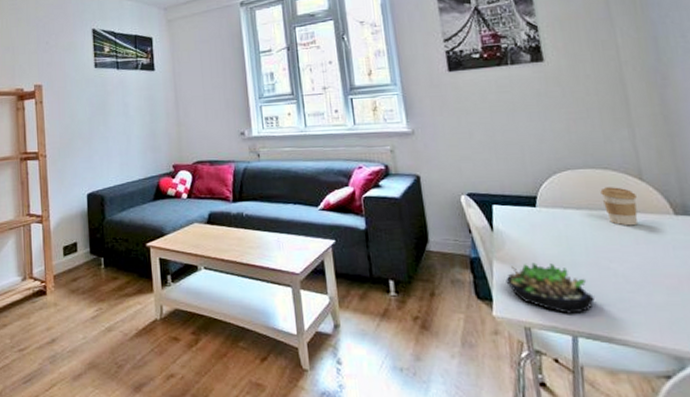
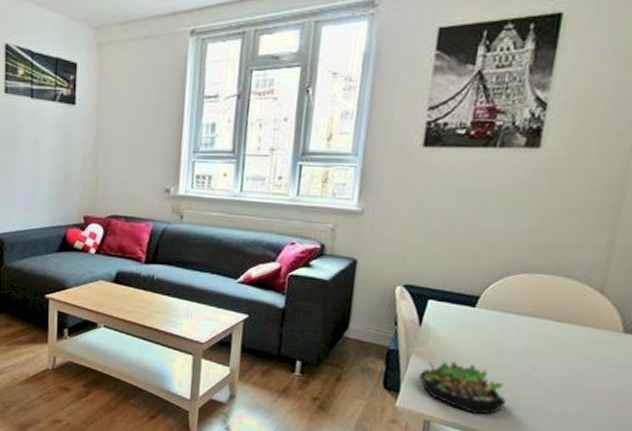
coffee cup: present [600,187,638,226] -> none [550,296,590,339]

